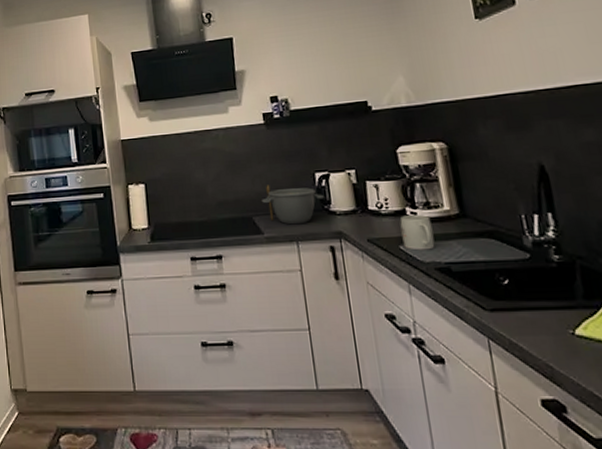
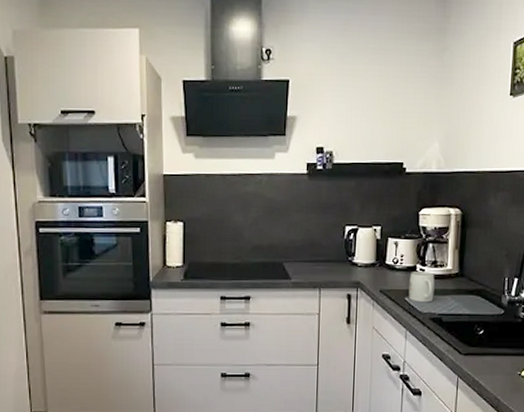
cooking pot: present [261,185,325,225] -> none [293,234,351,273]

